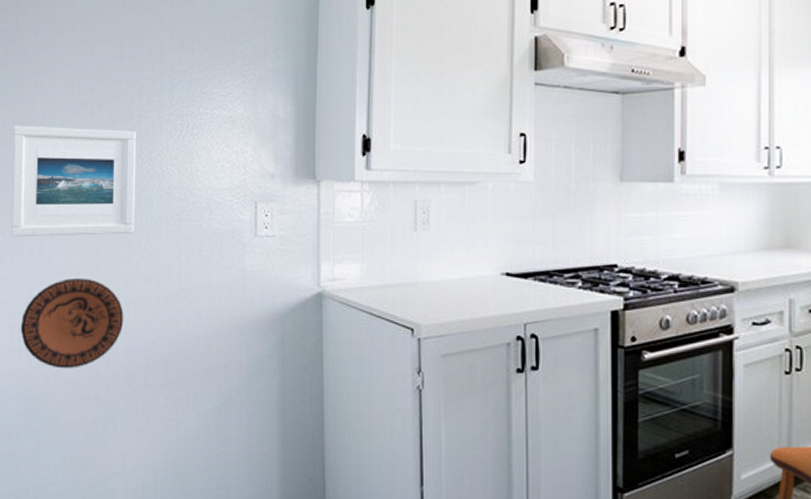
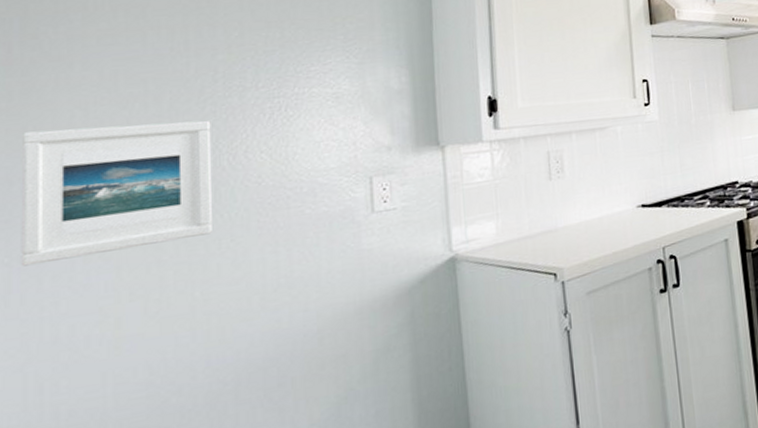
decorative plate: present [20,278,124,369] -> none [40,295,202,414]

